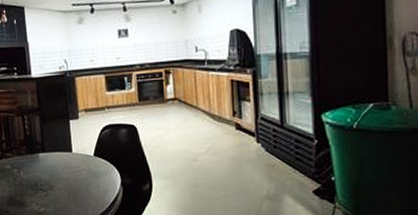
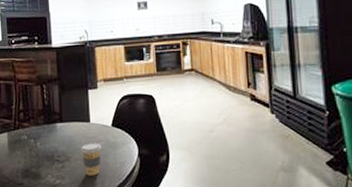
coffee cup: none [64,171,85,204] -> present [81,142,102,176]

